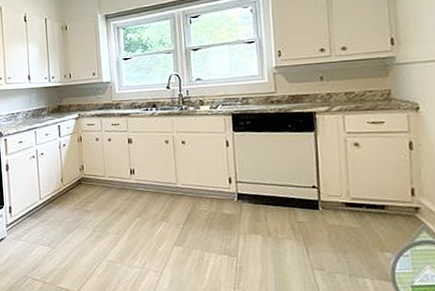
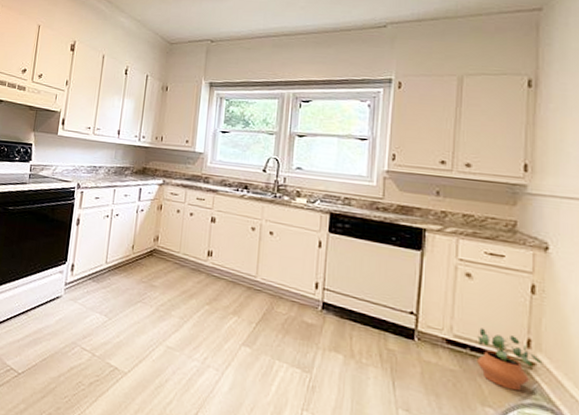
potted plant: none [370,187,426,234] -> present [477,327,543,391]

